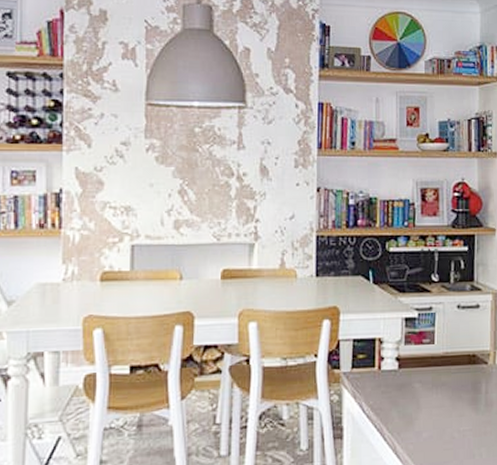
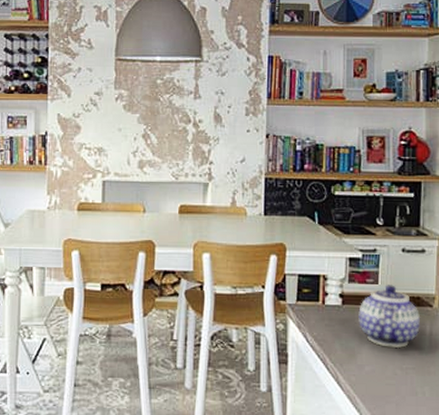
teapot: none [415,344,477,411] -> present [358,285,421,349]

